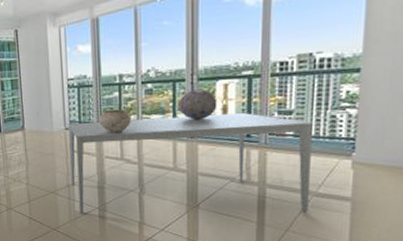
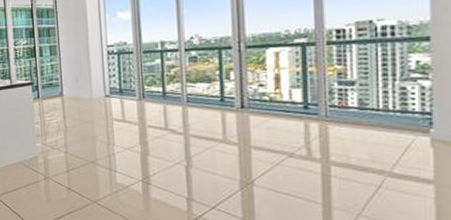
dining table: present [68,112,314,213] -> none [109,82,382,195]
ceramic pot: present [99,109,132,133] -> none [140,76,176,101]
decorative globe: present [180,89,217,120] -> none [227,57,269,89]

